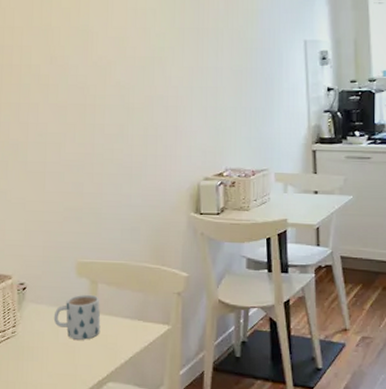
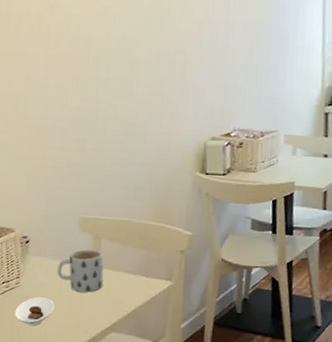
saucer: none [10,346,51,378] -> present [15,297,55,326]

